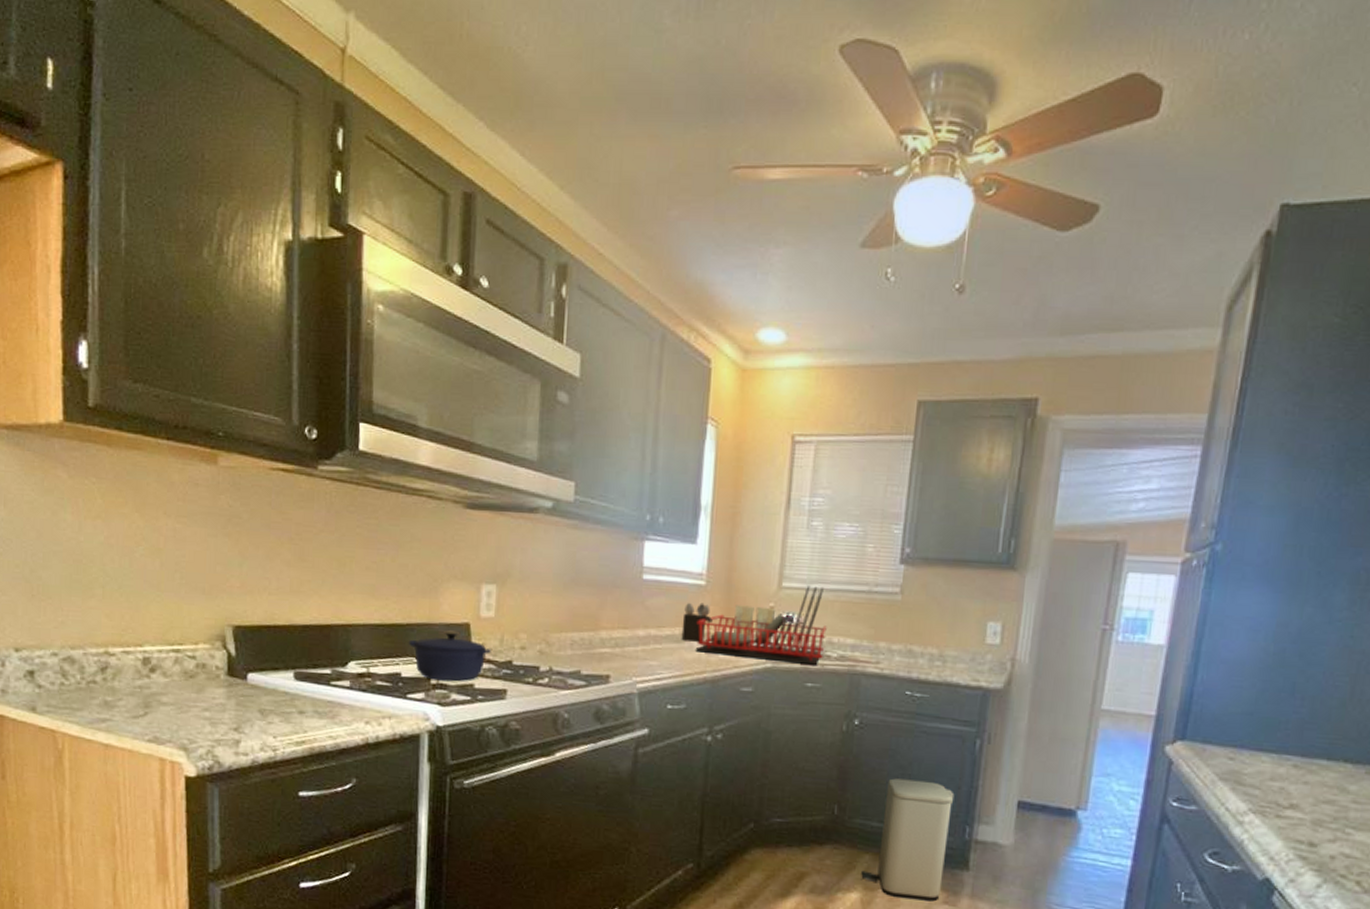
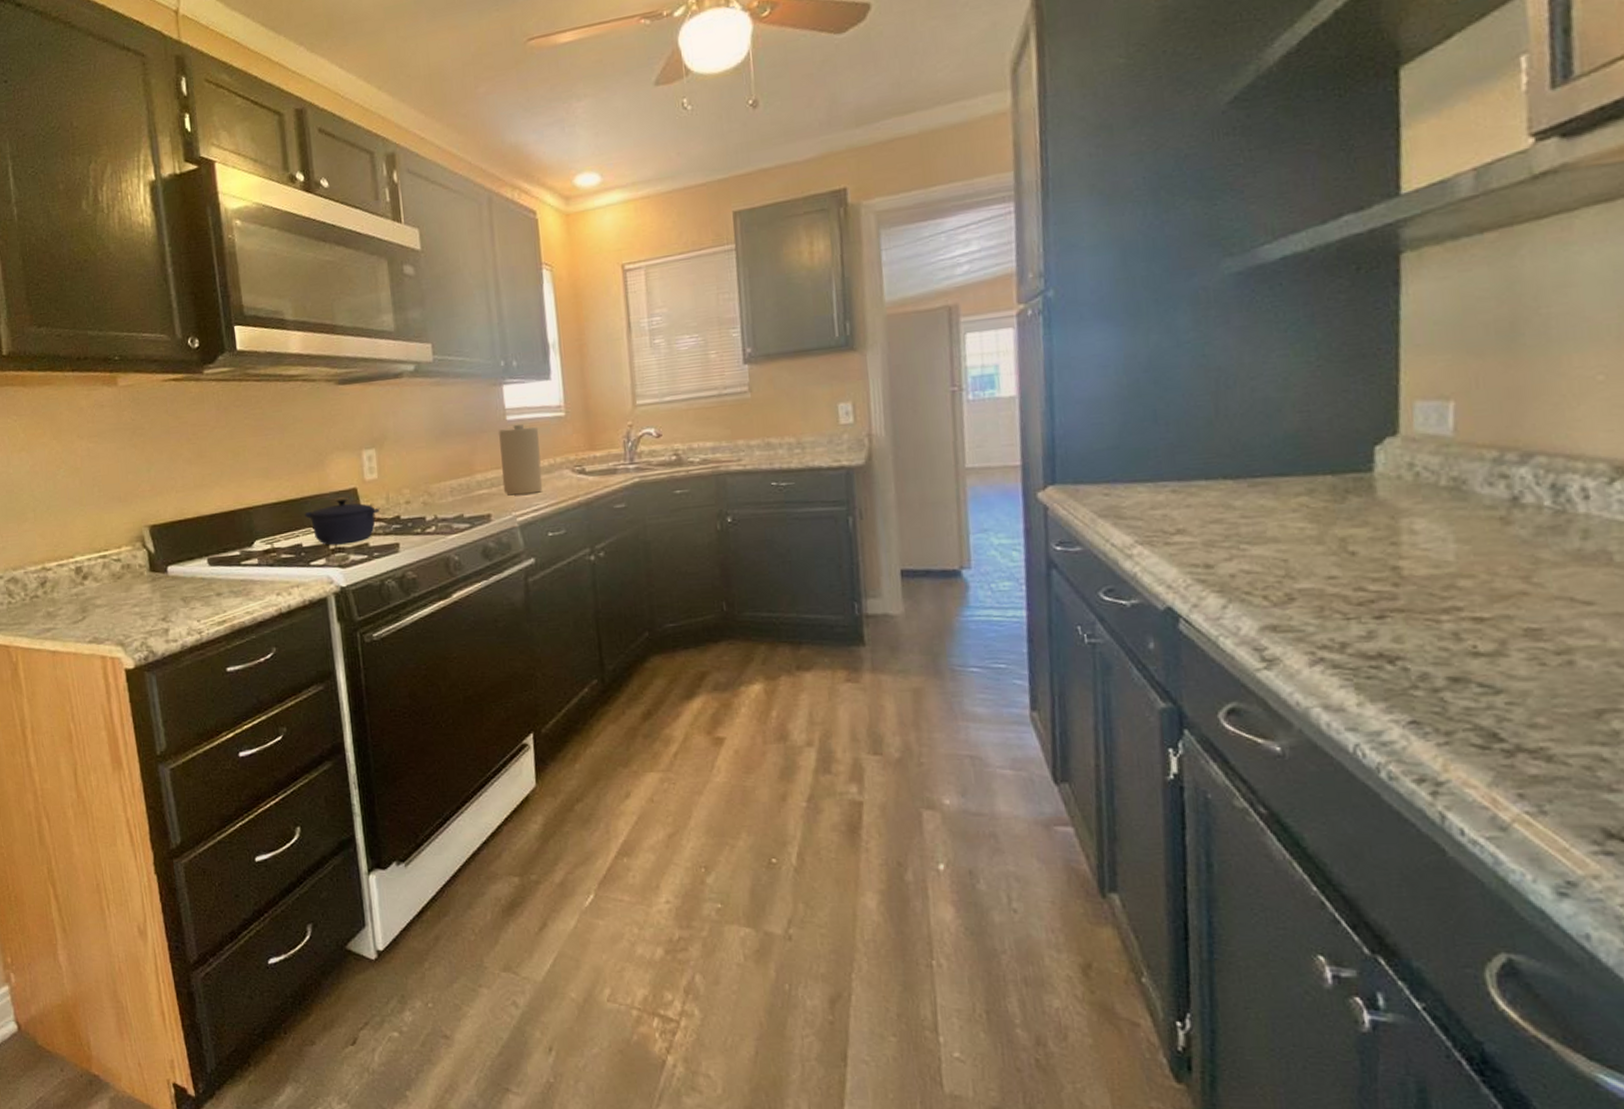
paper towel holder: none [627,585,675,662] -> present [499,424,543,496]
dish rack: present [681,586,827,665] -> none [549,398,687,479]
pedal bin: present [861,778,955,901] -> none [760,564,841,682]

